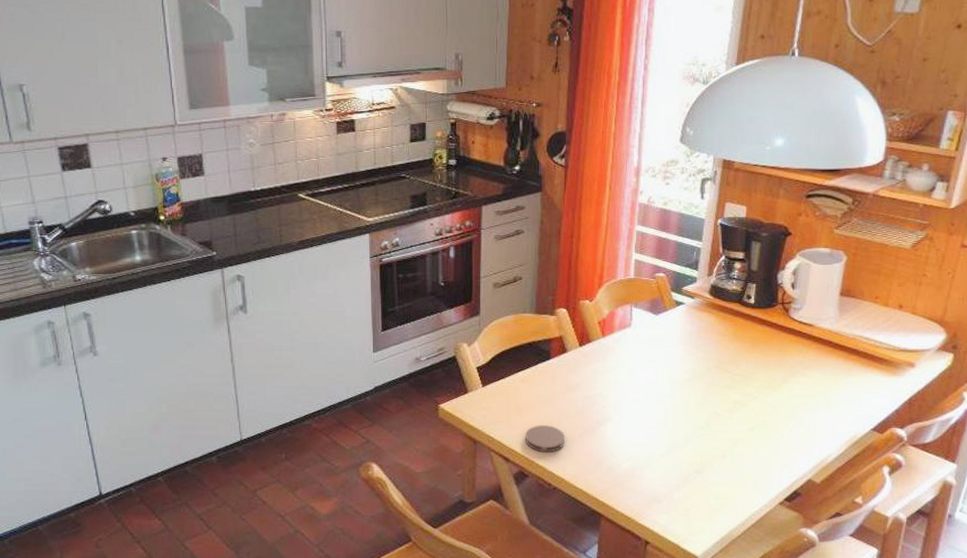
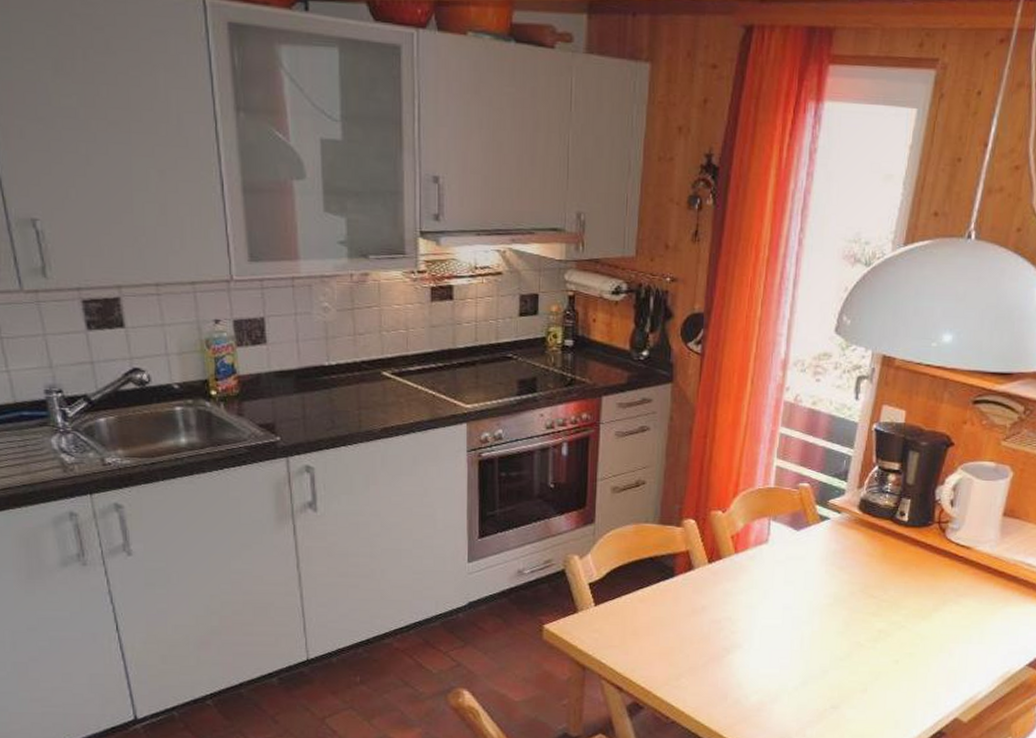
coaster: present [525,425,565,453] -> none [642,651,688,682]

